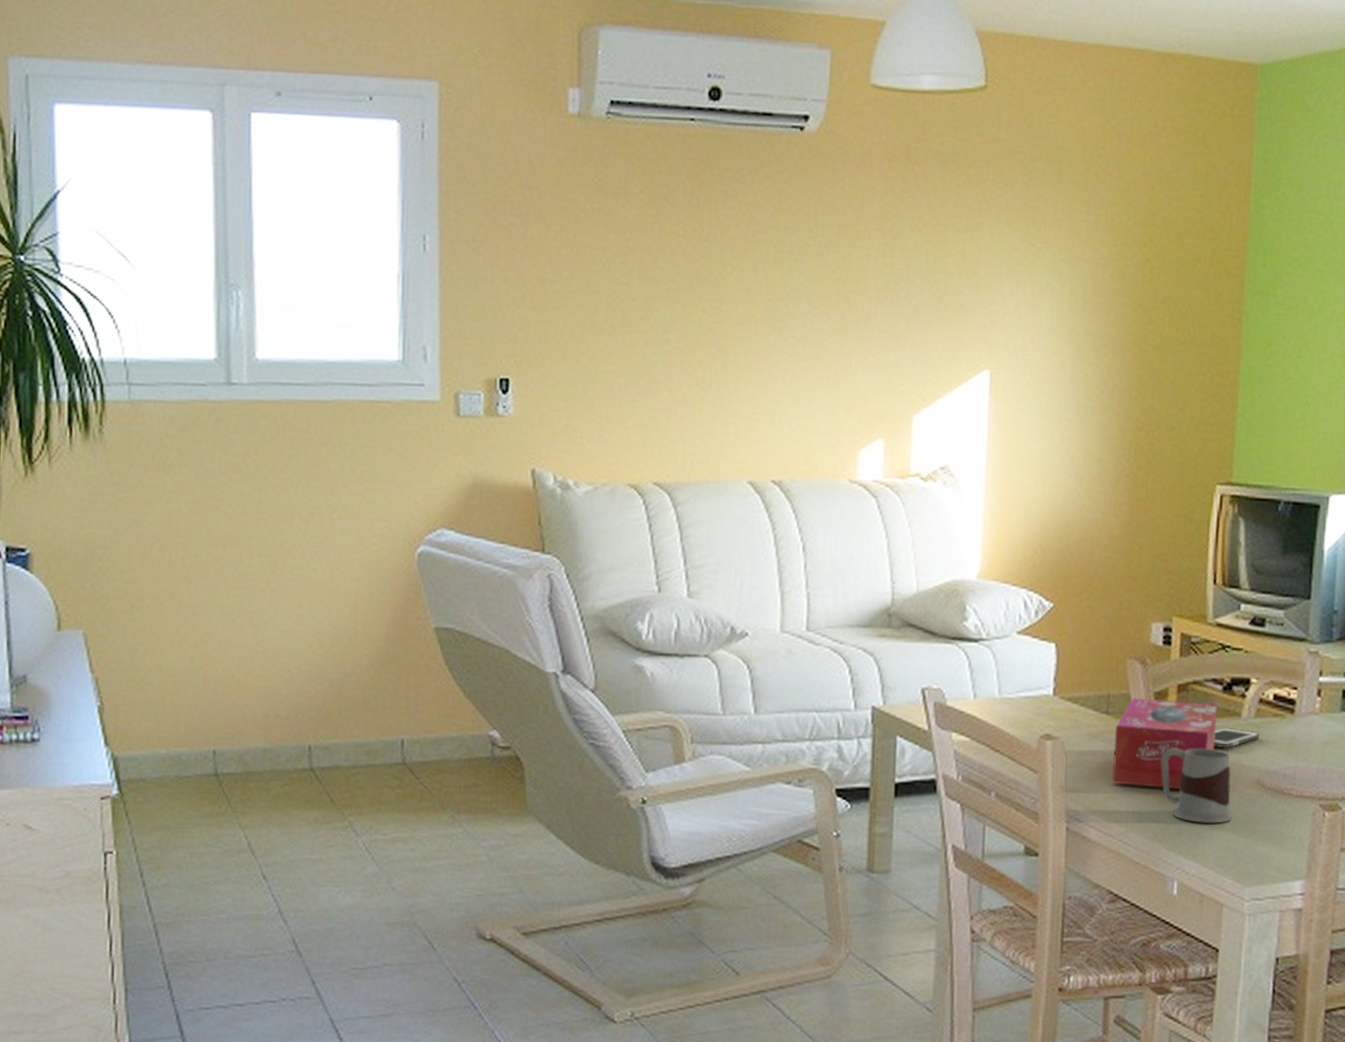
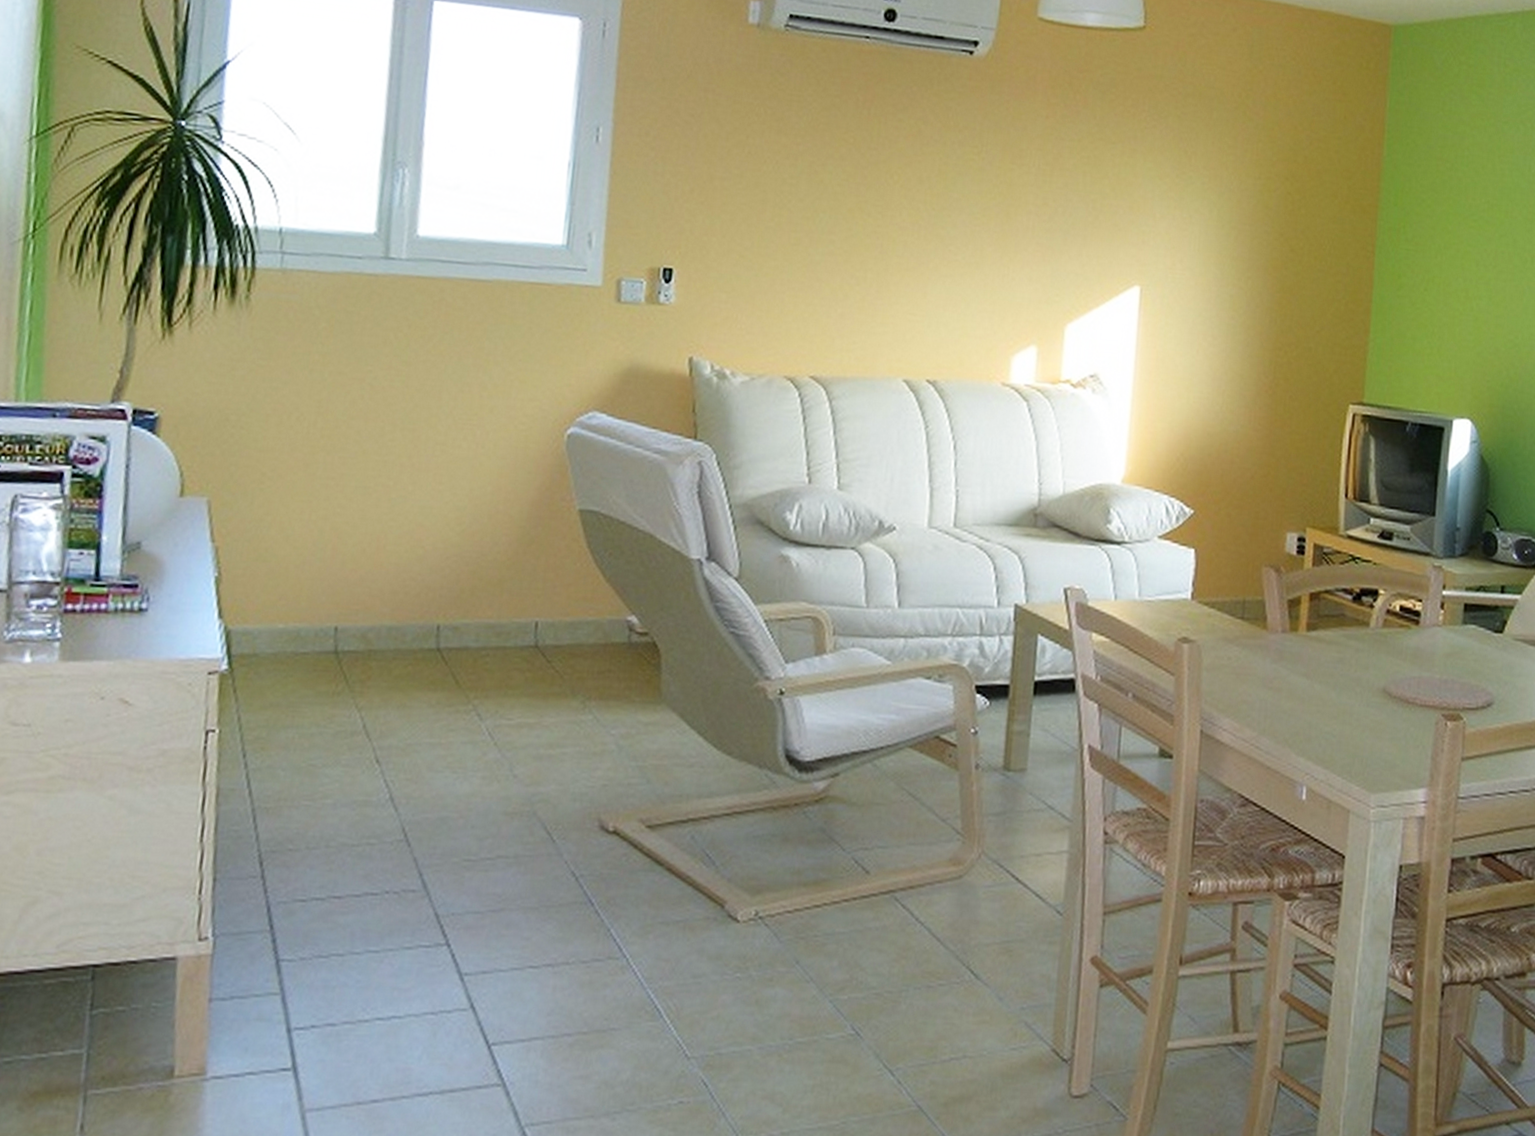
tissue box: present [1112,698,1218,790] -> none [1246,604,1348,696]
mug: present [1161,748,1232,824] -> none [1292,655,1360,730]
cell phone: present [1214,728,1260,748] -> none [1343,636,1387,656]

